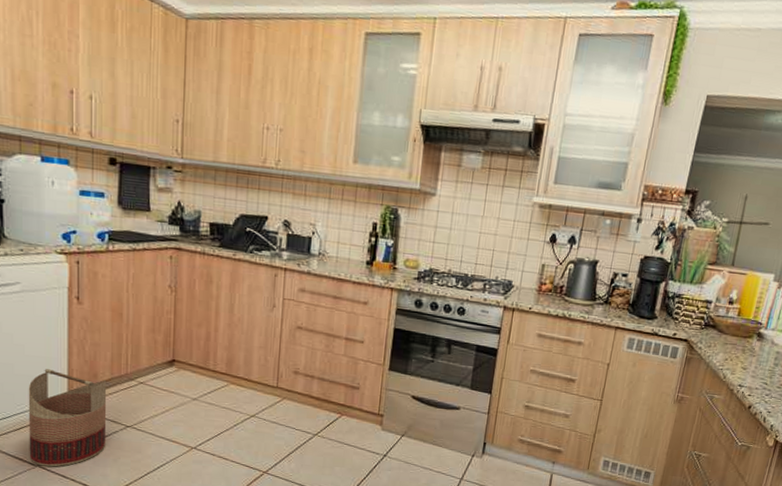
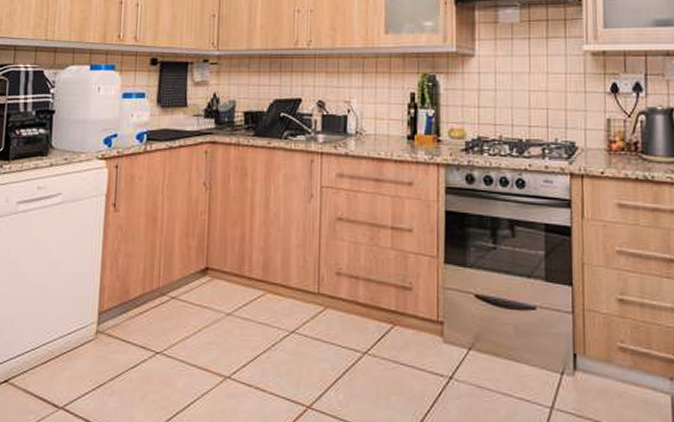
basket: present [28,369,107,467] -> none [53,288,138,409]

